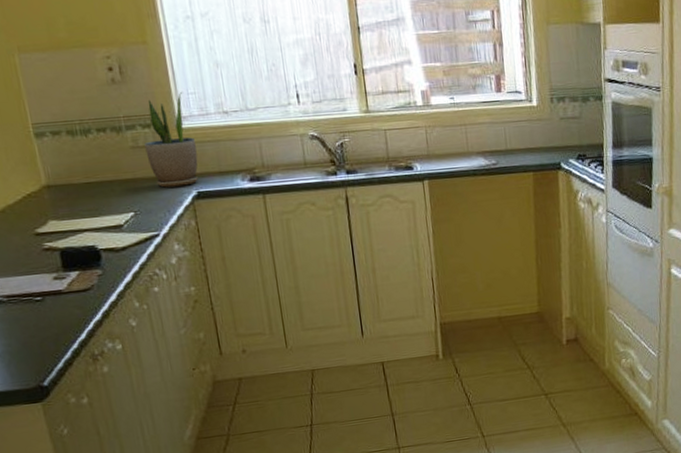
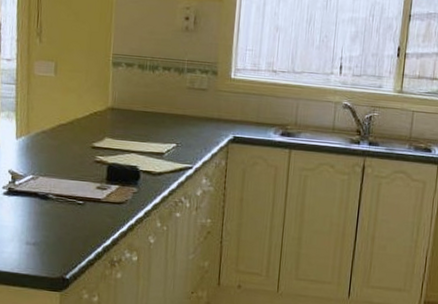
potted plant: present [144,92,198,188] -> none [198,48,242,129]

